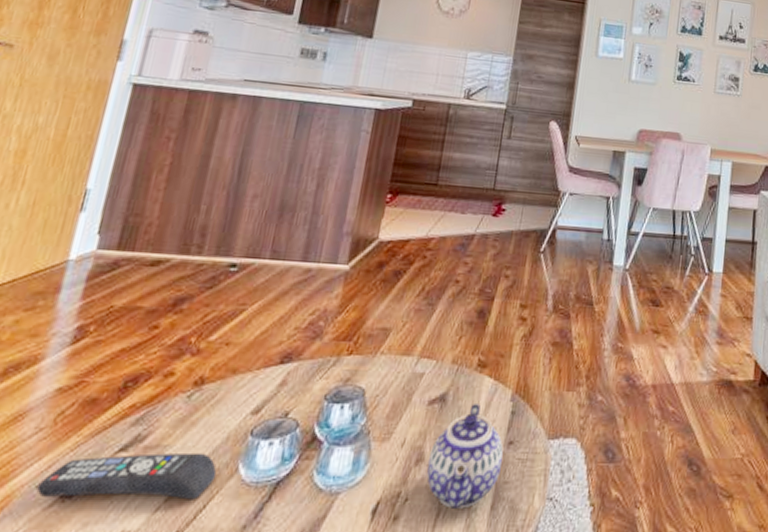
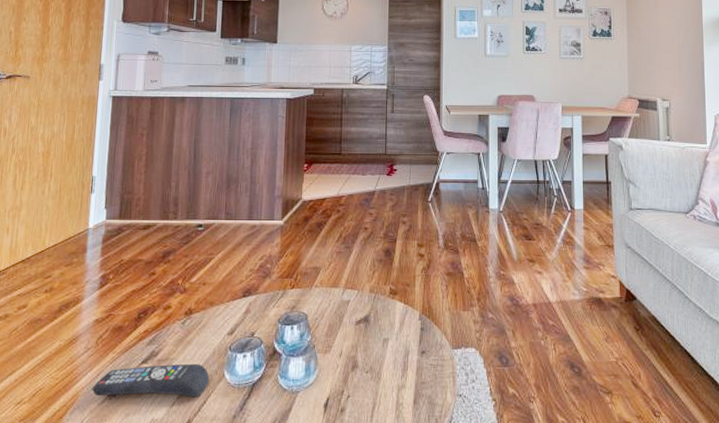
teapot: present [426,404,504,509] -> none [361,323,418,403]

